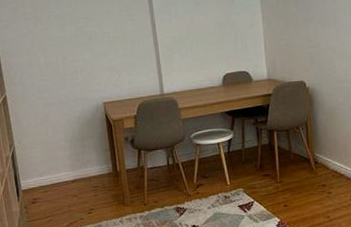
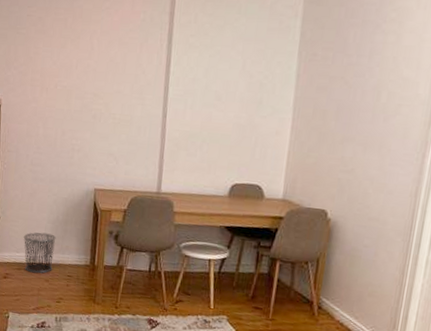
waste bin: none [44,152,78,192] -> present [23,232,56,274]

